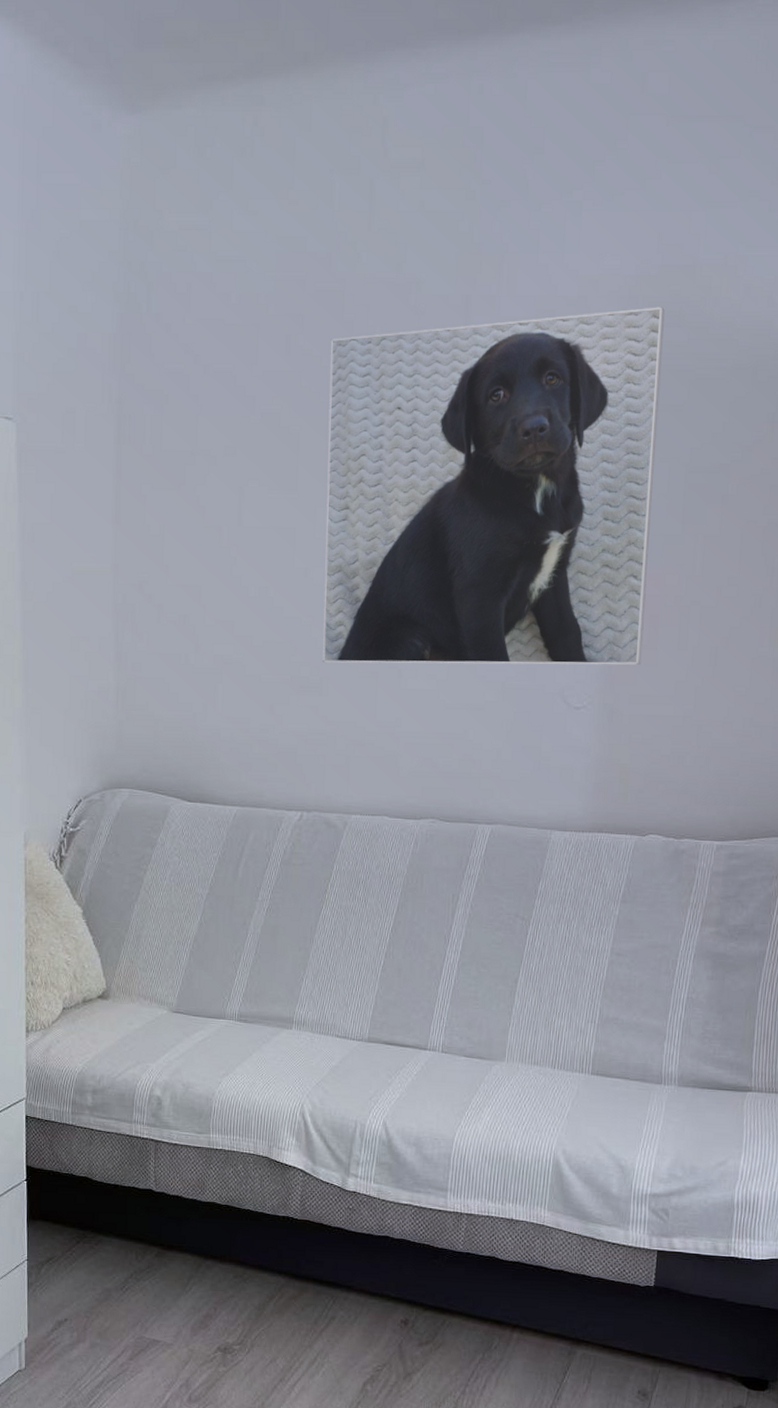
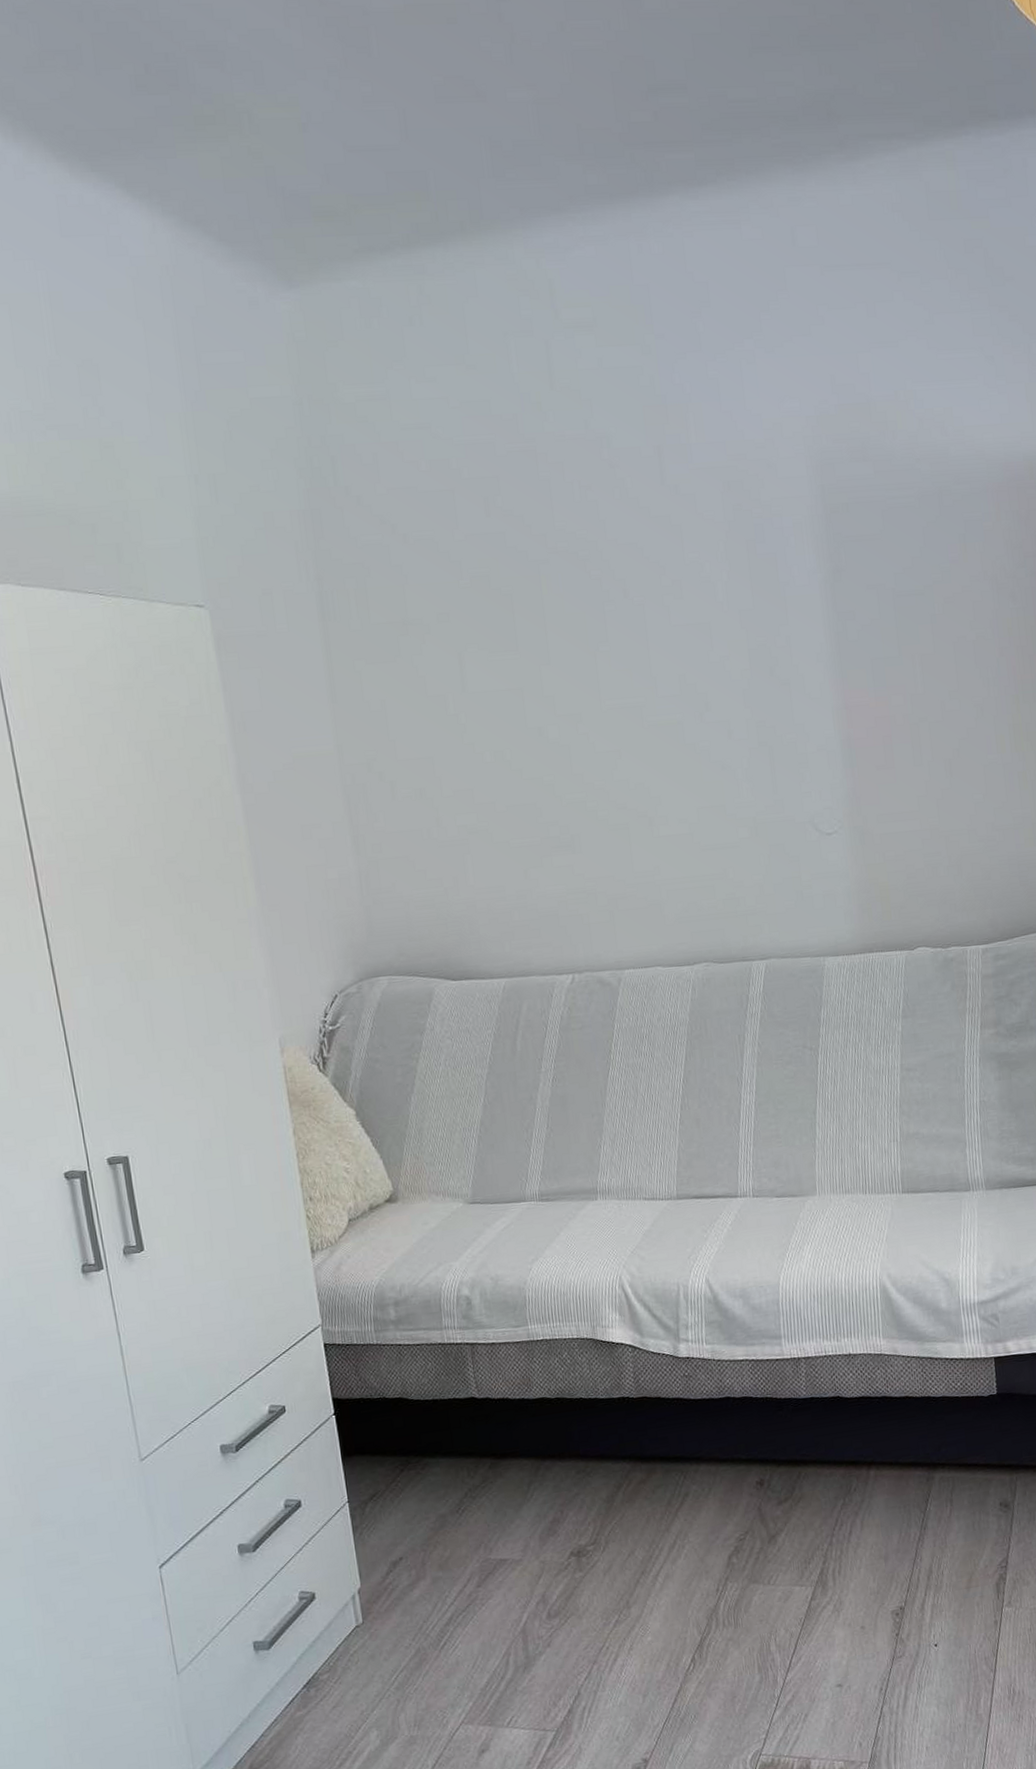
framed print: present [322,307,665,665] -> none [529,443,883,821]

